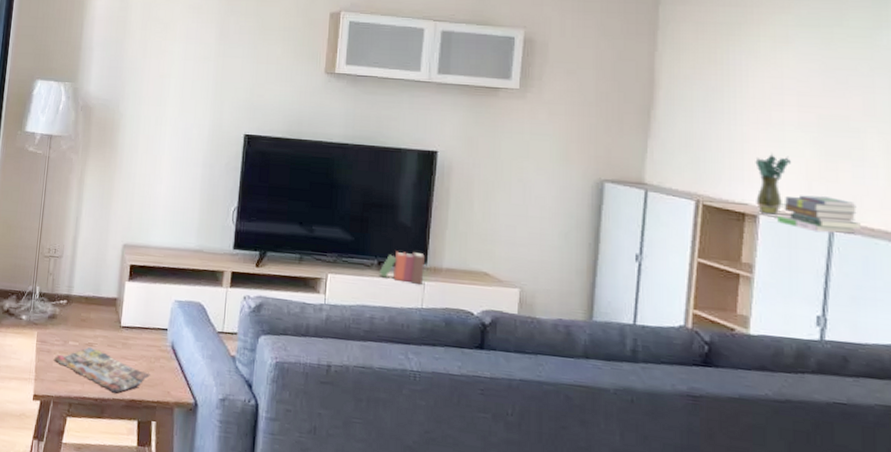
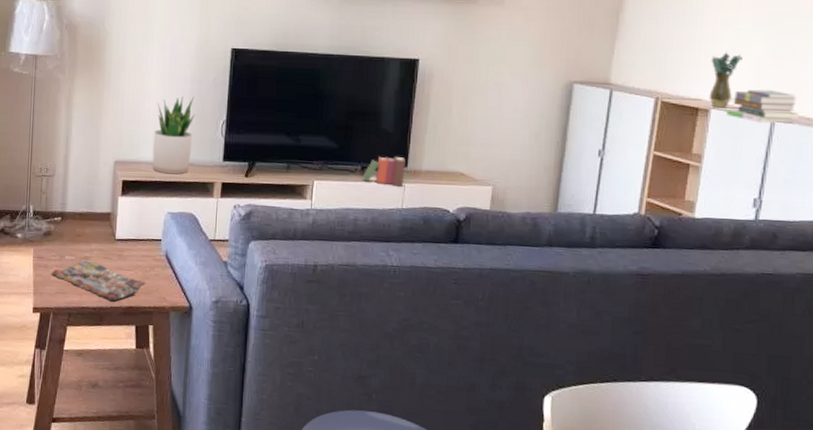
planter: none [161,181,206,261] -> present [152,96,195,175]

